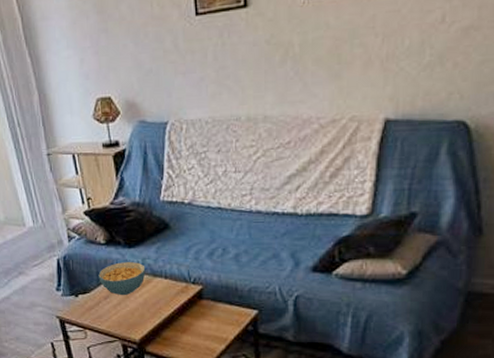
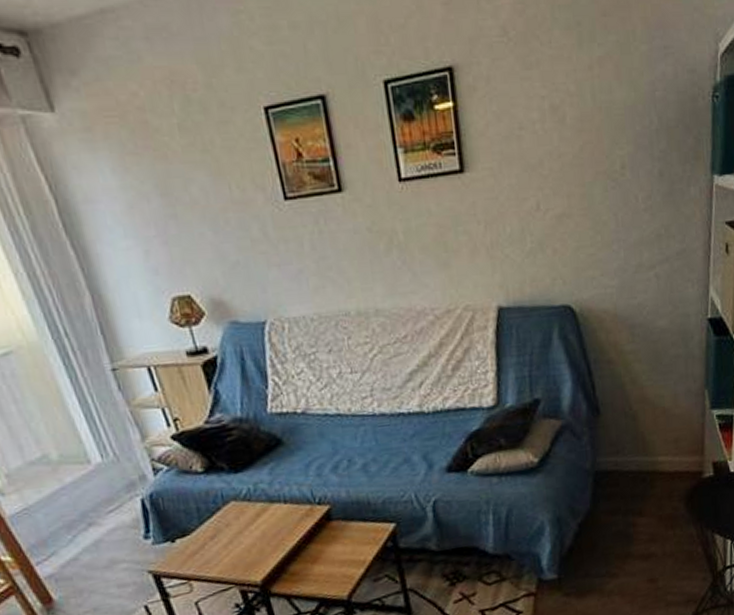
cereal bowl: present [98,261,146,296] -> none [199,488,260,532]

